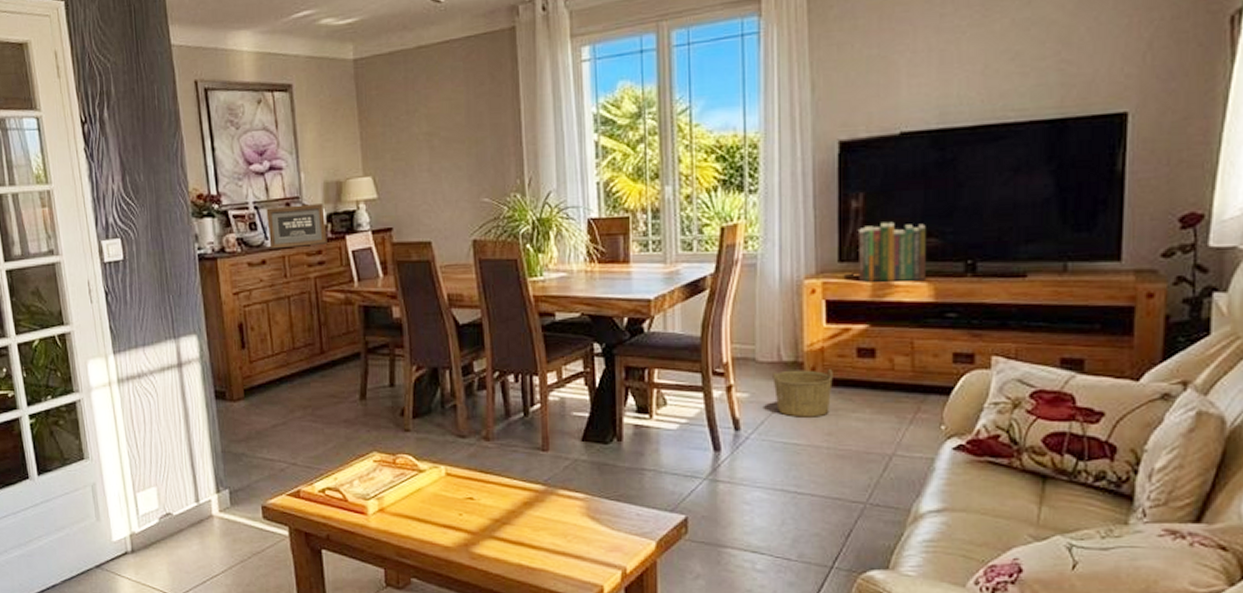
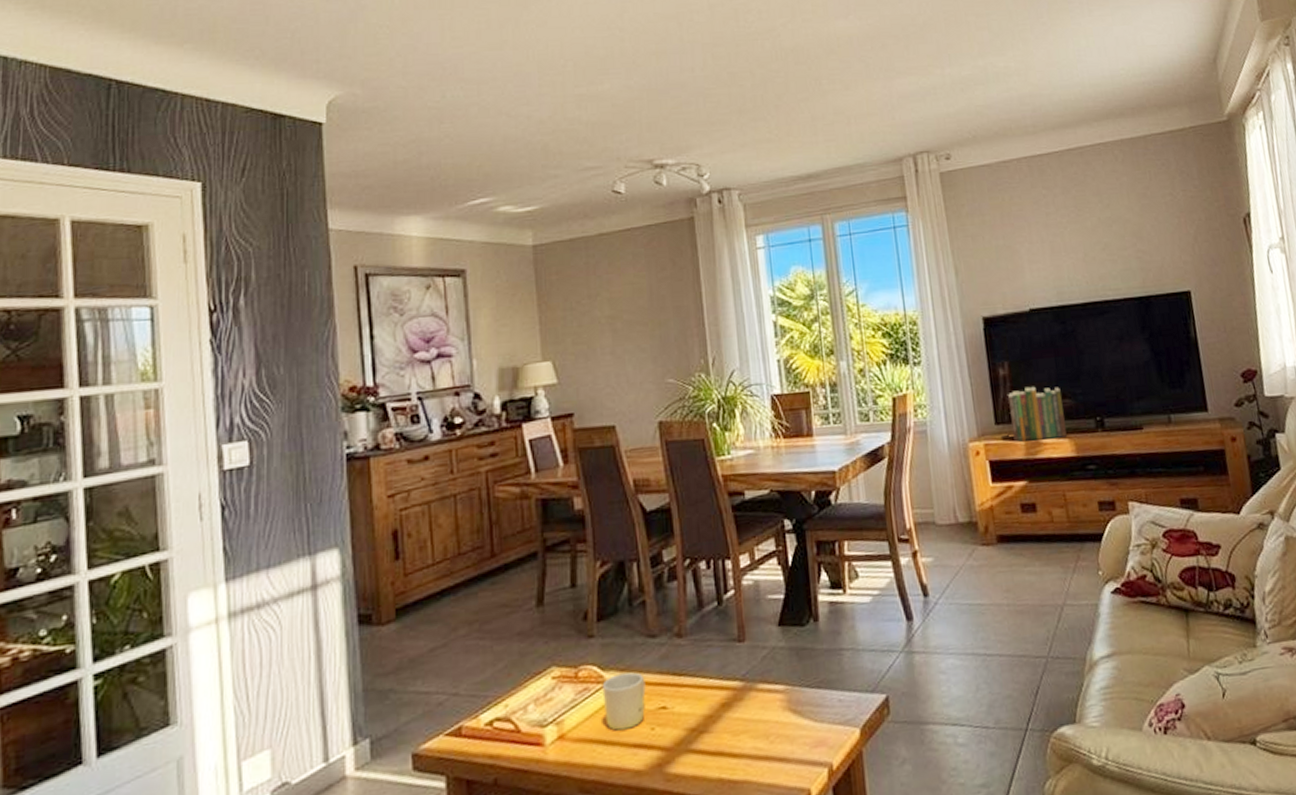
picture frame: present [266,204,328,249] -> none [431,391,502,443]
mug: none [416,465,455,512] -> present [602,672,646,731]
basket: present [772,369,833,418] -> none [951,526,1005,578]

